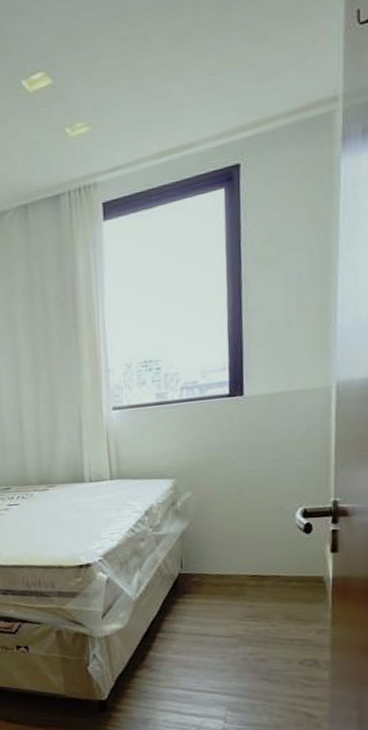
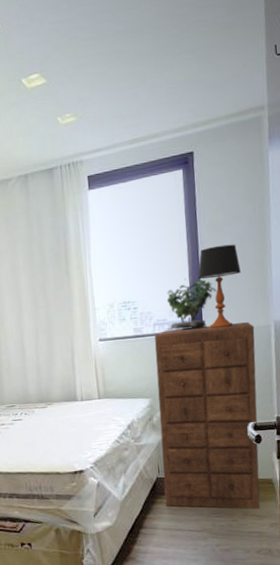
dresser: none [181,383,310,613] -> present [155,322,260,510]
potted plant: none [196,329,263,395] -> present [166,278,217,330]
table lamp: none [238,283,296,393] -> present [197,244,241,329]

